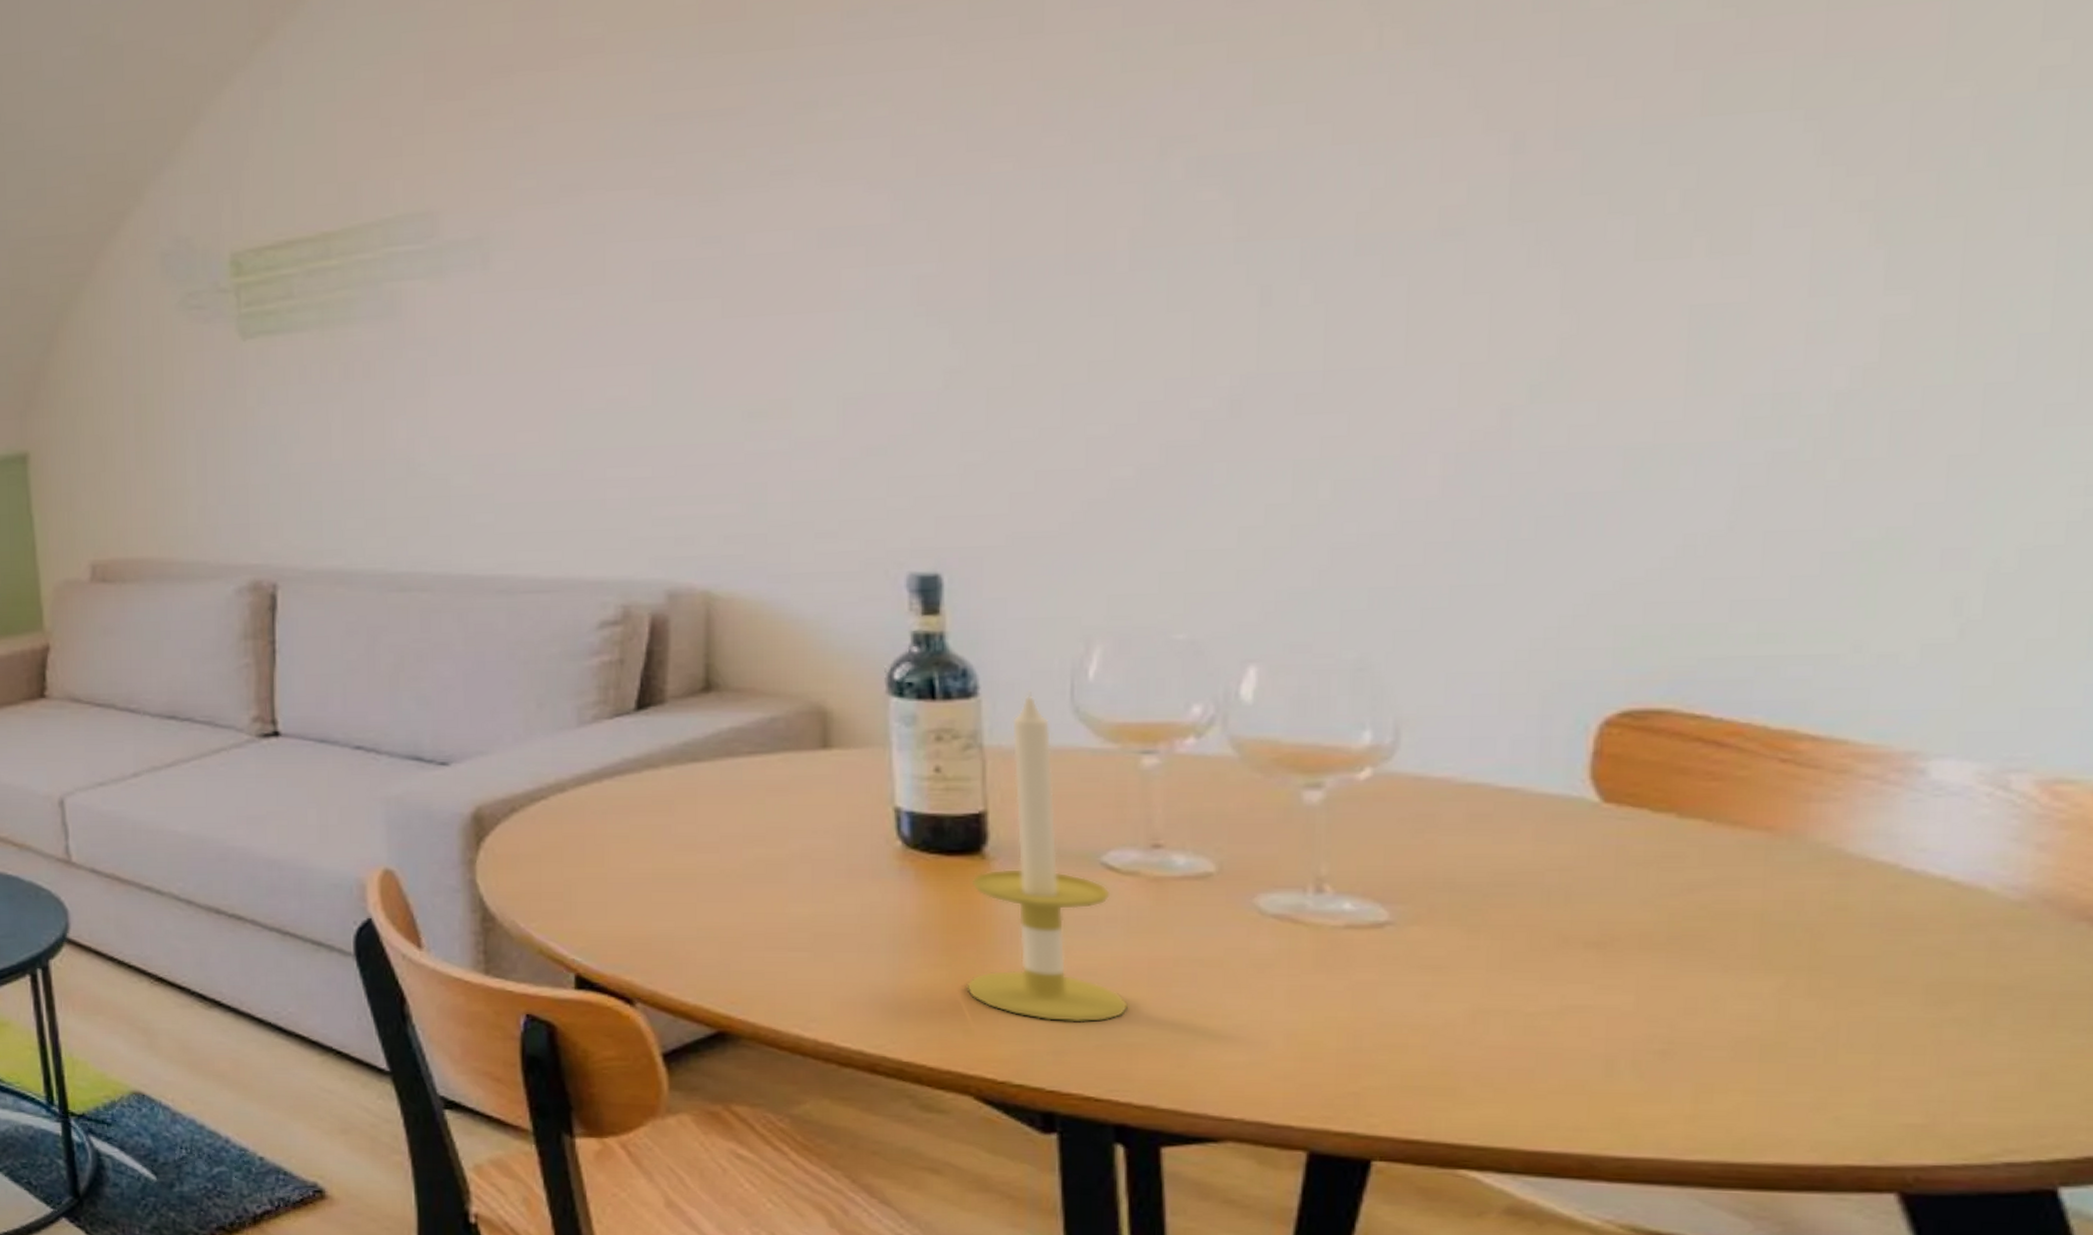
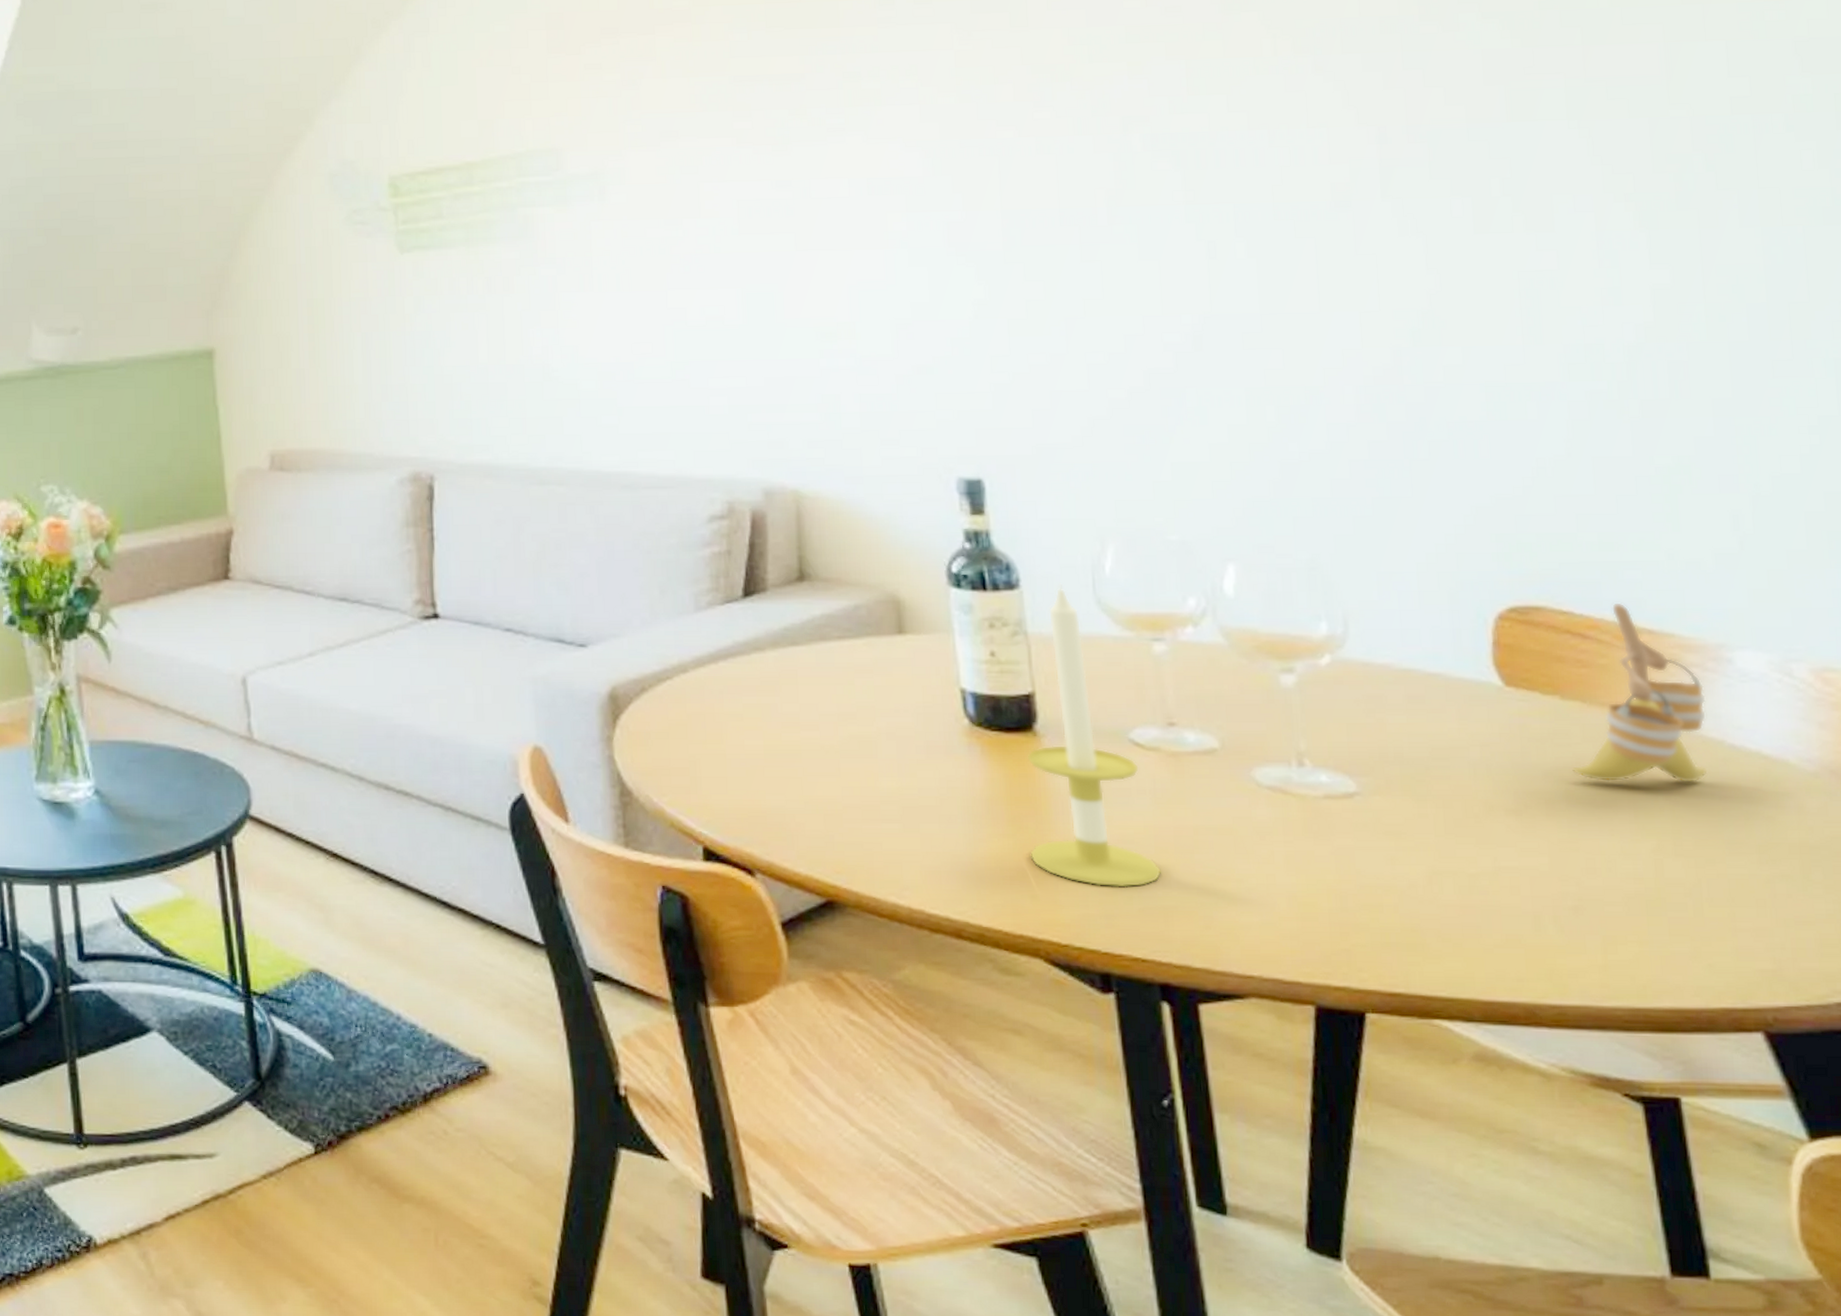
salt and pepper shaker: none [1680,704,1881,914] -> present [1571,602,1708,784]

